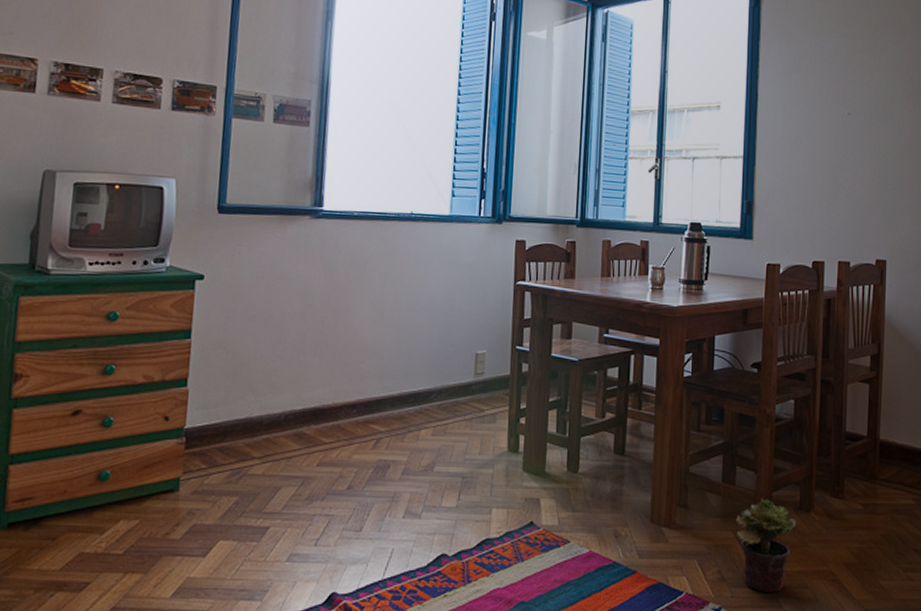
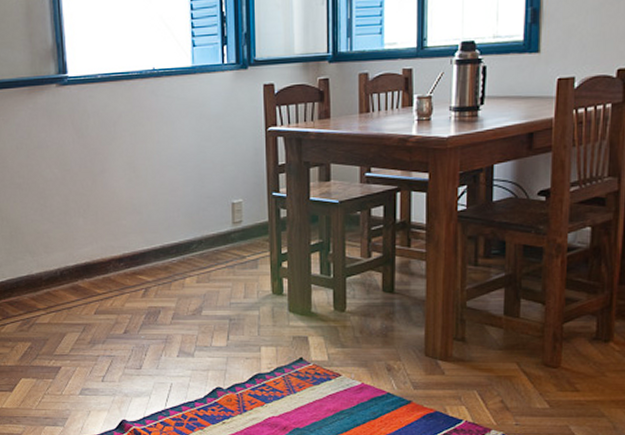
potted plant: present [735,498,796,592] -> none [519,330,592,420]

